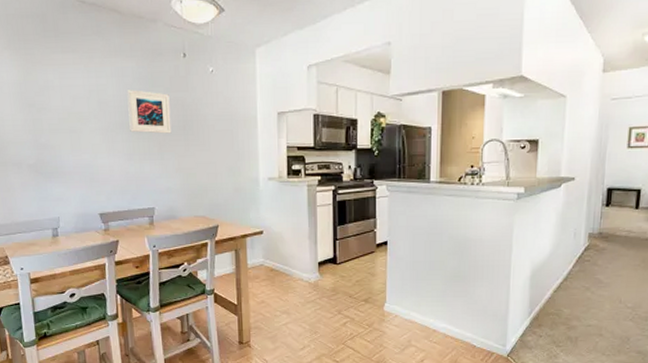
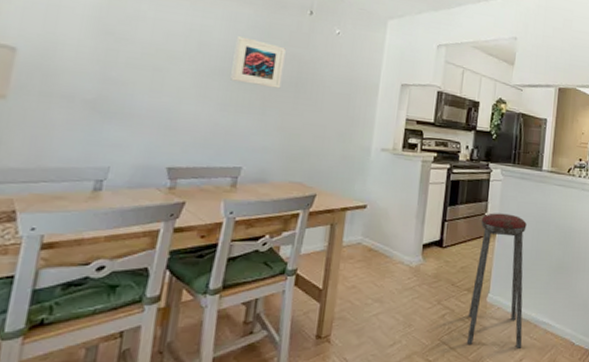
music stool: none [368,228,423,351] -> present [466,213,527,348]

